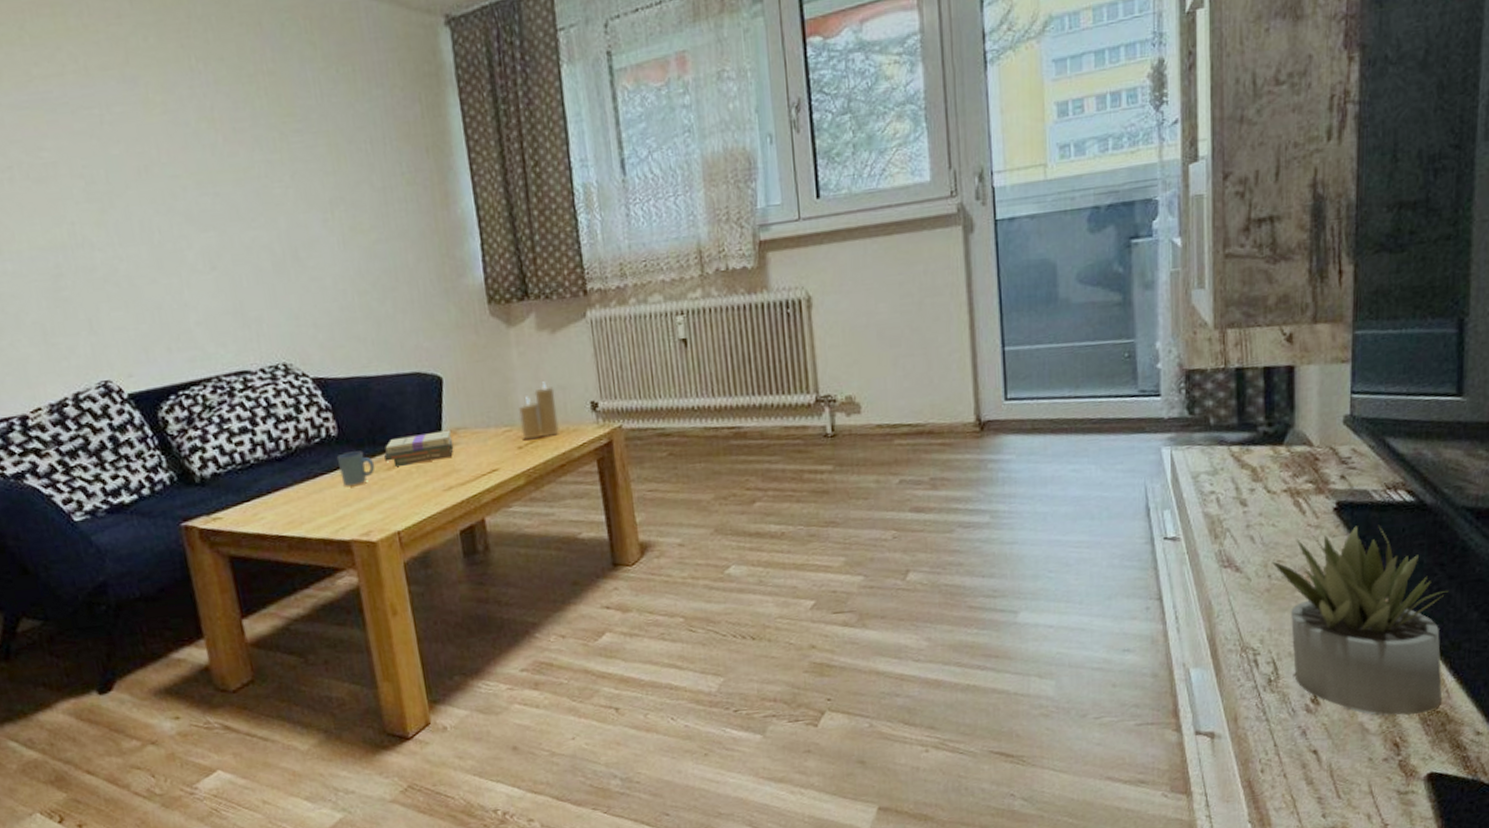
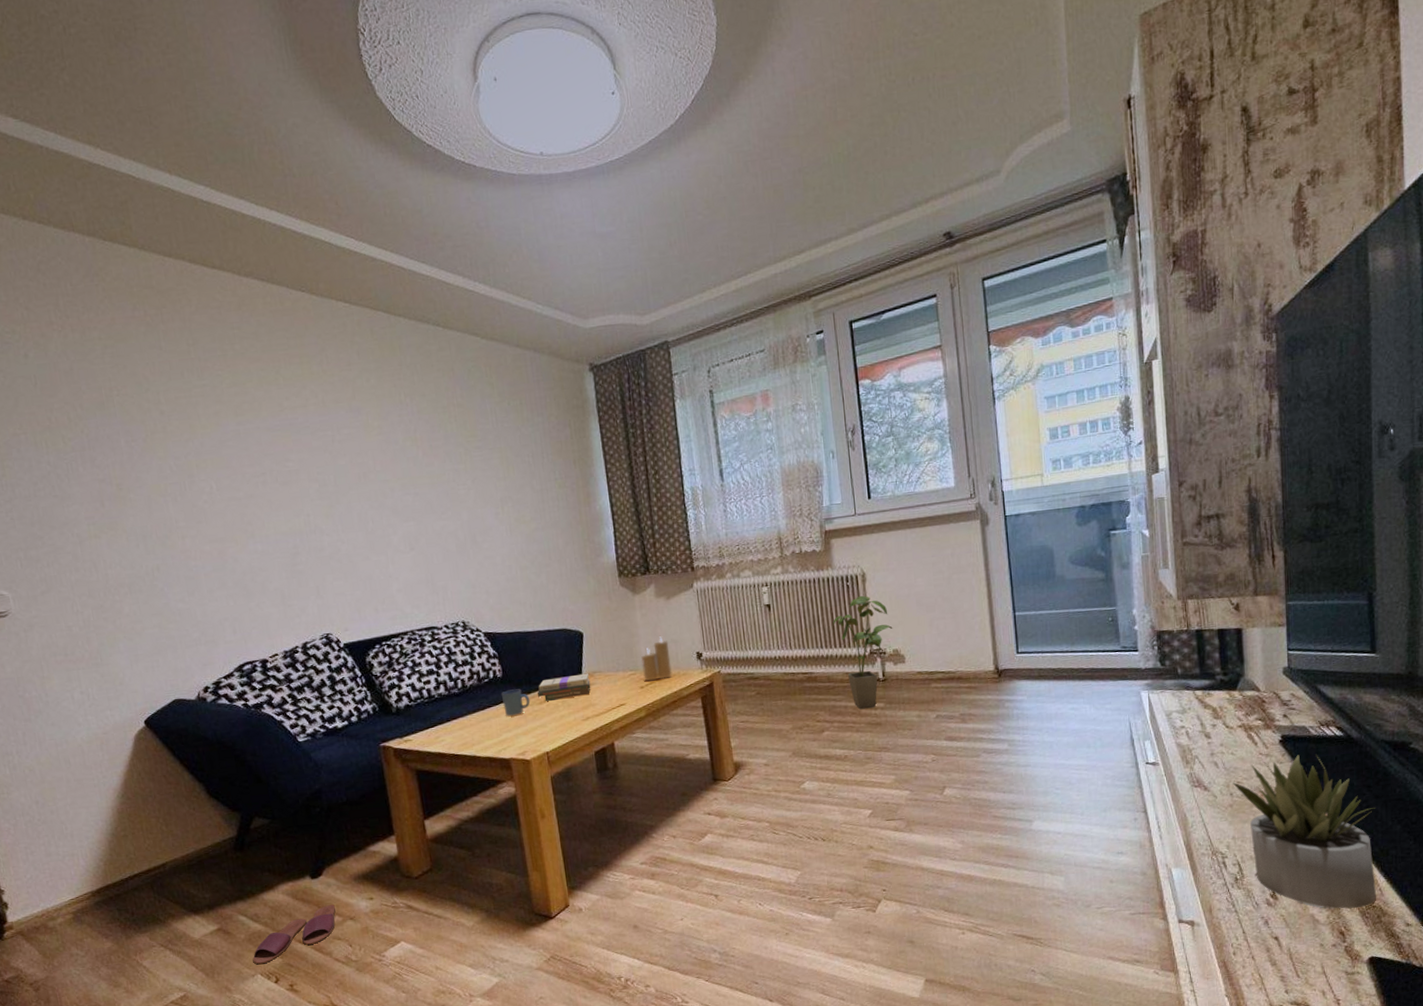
slippers: none [28,726,133,801] -> present [252,905,336,965]
house plant: none [767,326,846,474] -> present [832,595,893,710]

